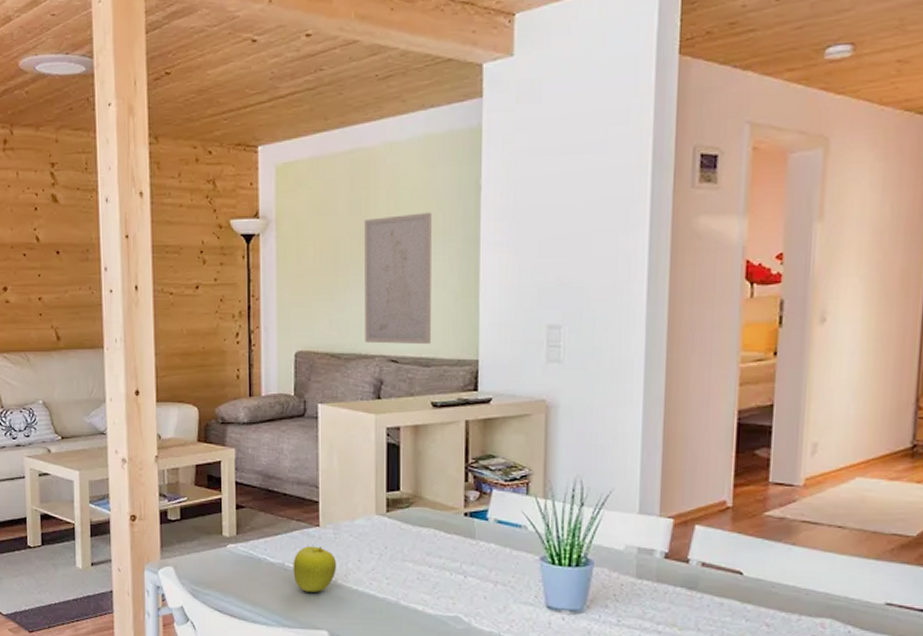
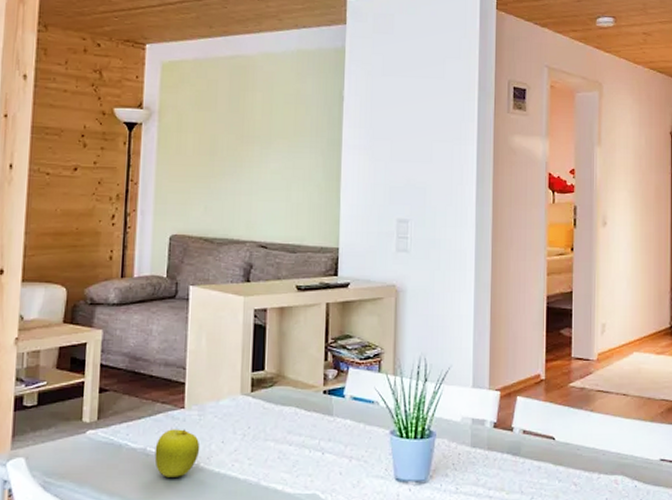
wall art: present [365,212,432,345] -> none [237,115,301,233]

